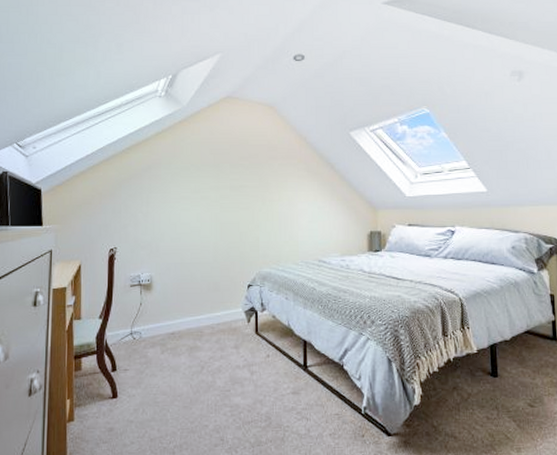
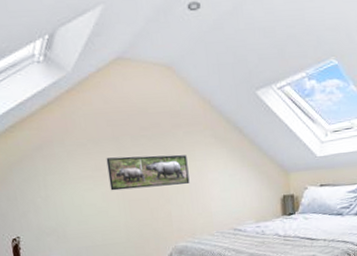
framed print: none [205,182,280,213] -> present [106,155,190,191]

